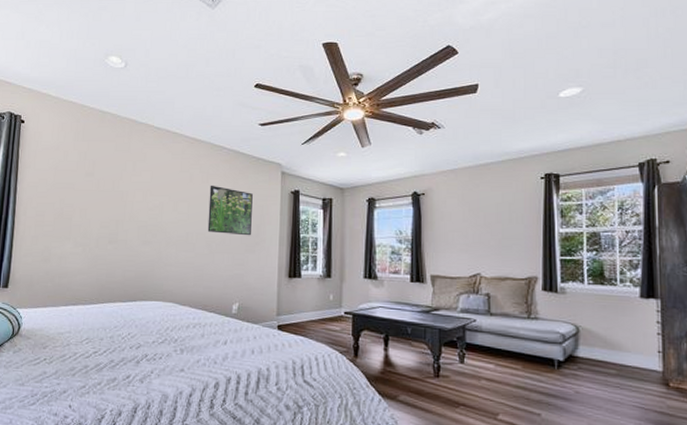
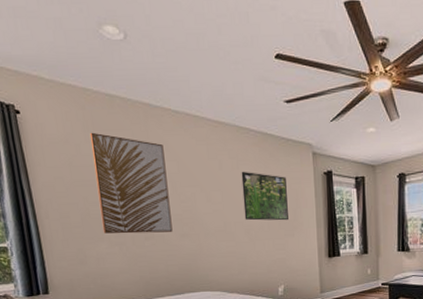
wall art: none [71,141,141,238] -> present [89,132,173,234]

